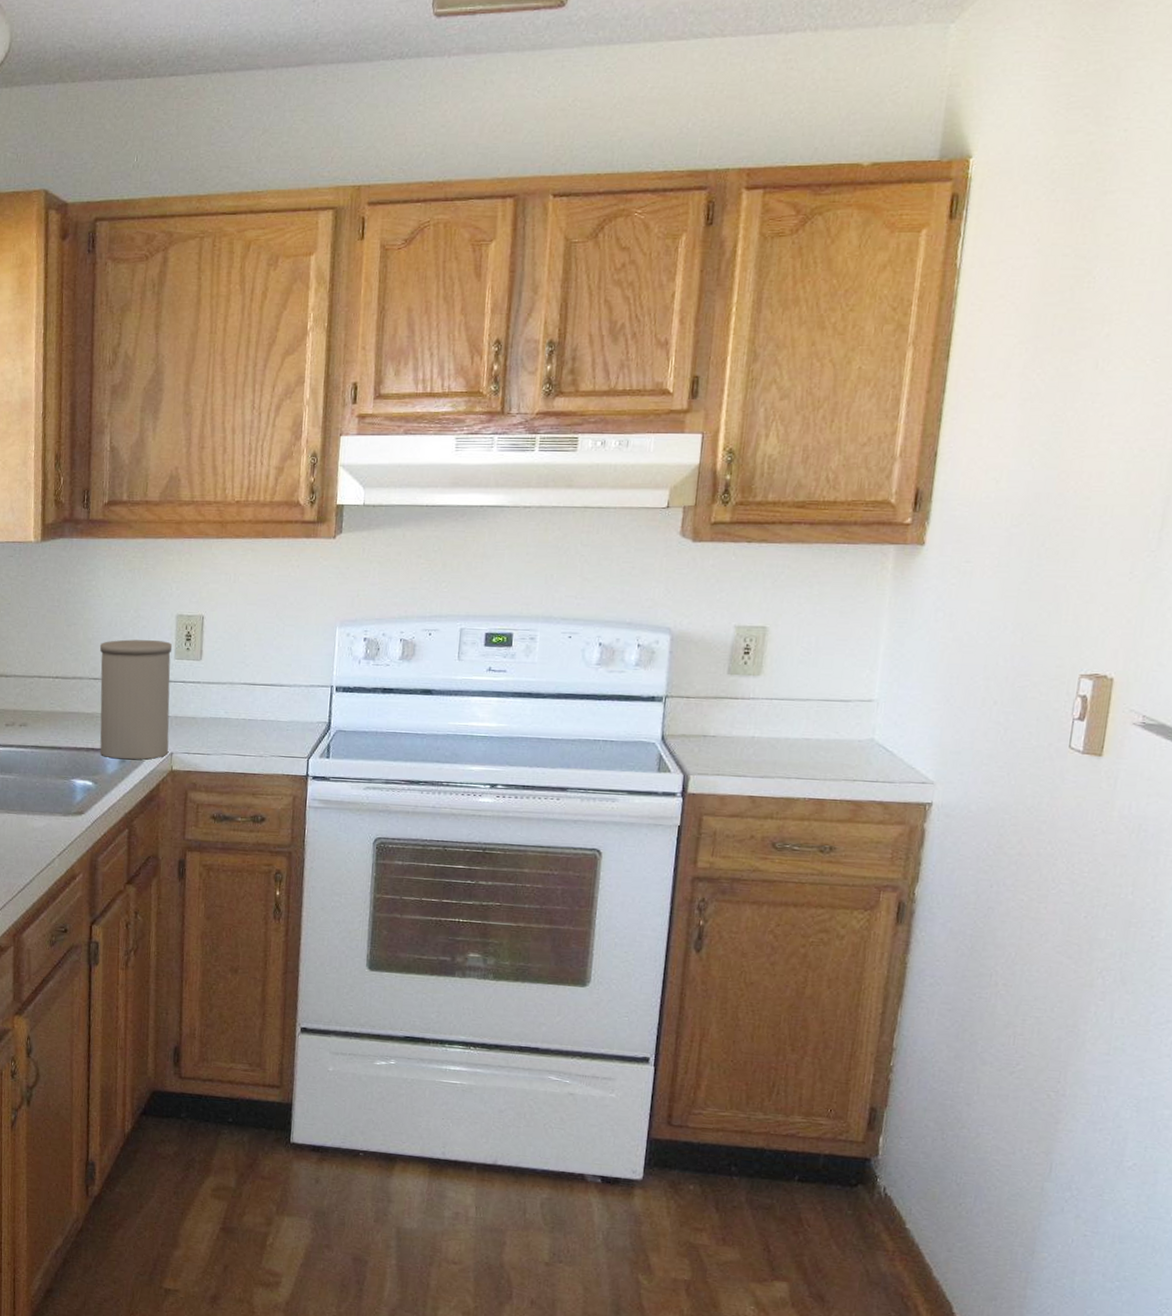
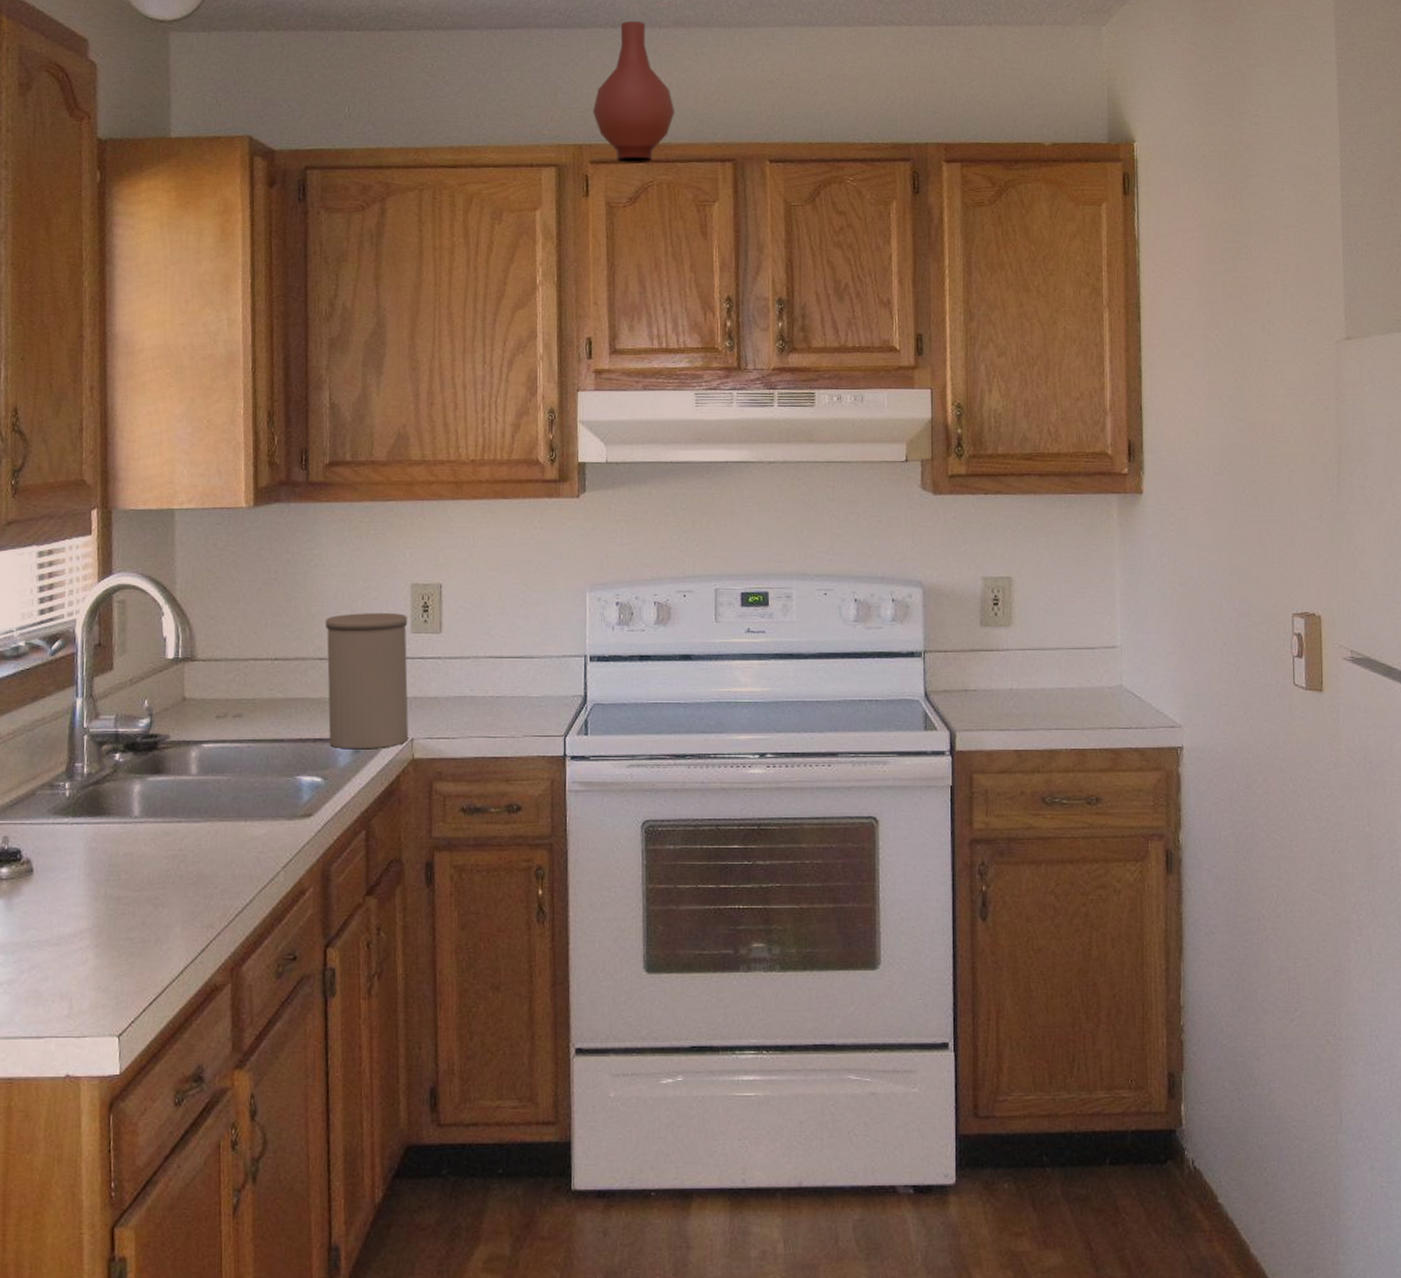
vase: none [374,51,459,203] -> present [593,21,675,164]

